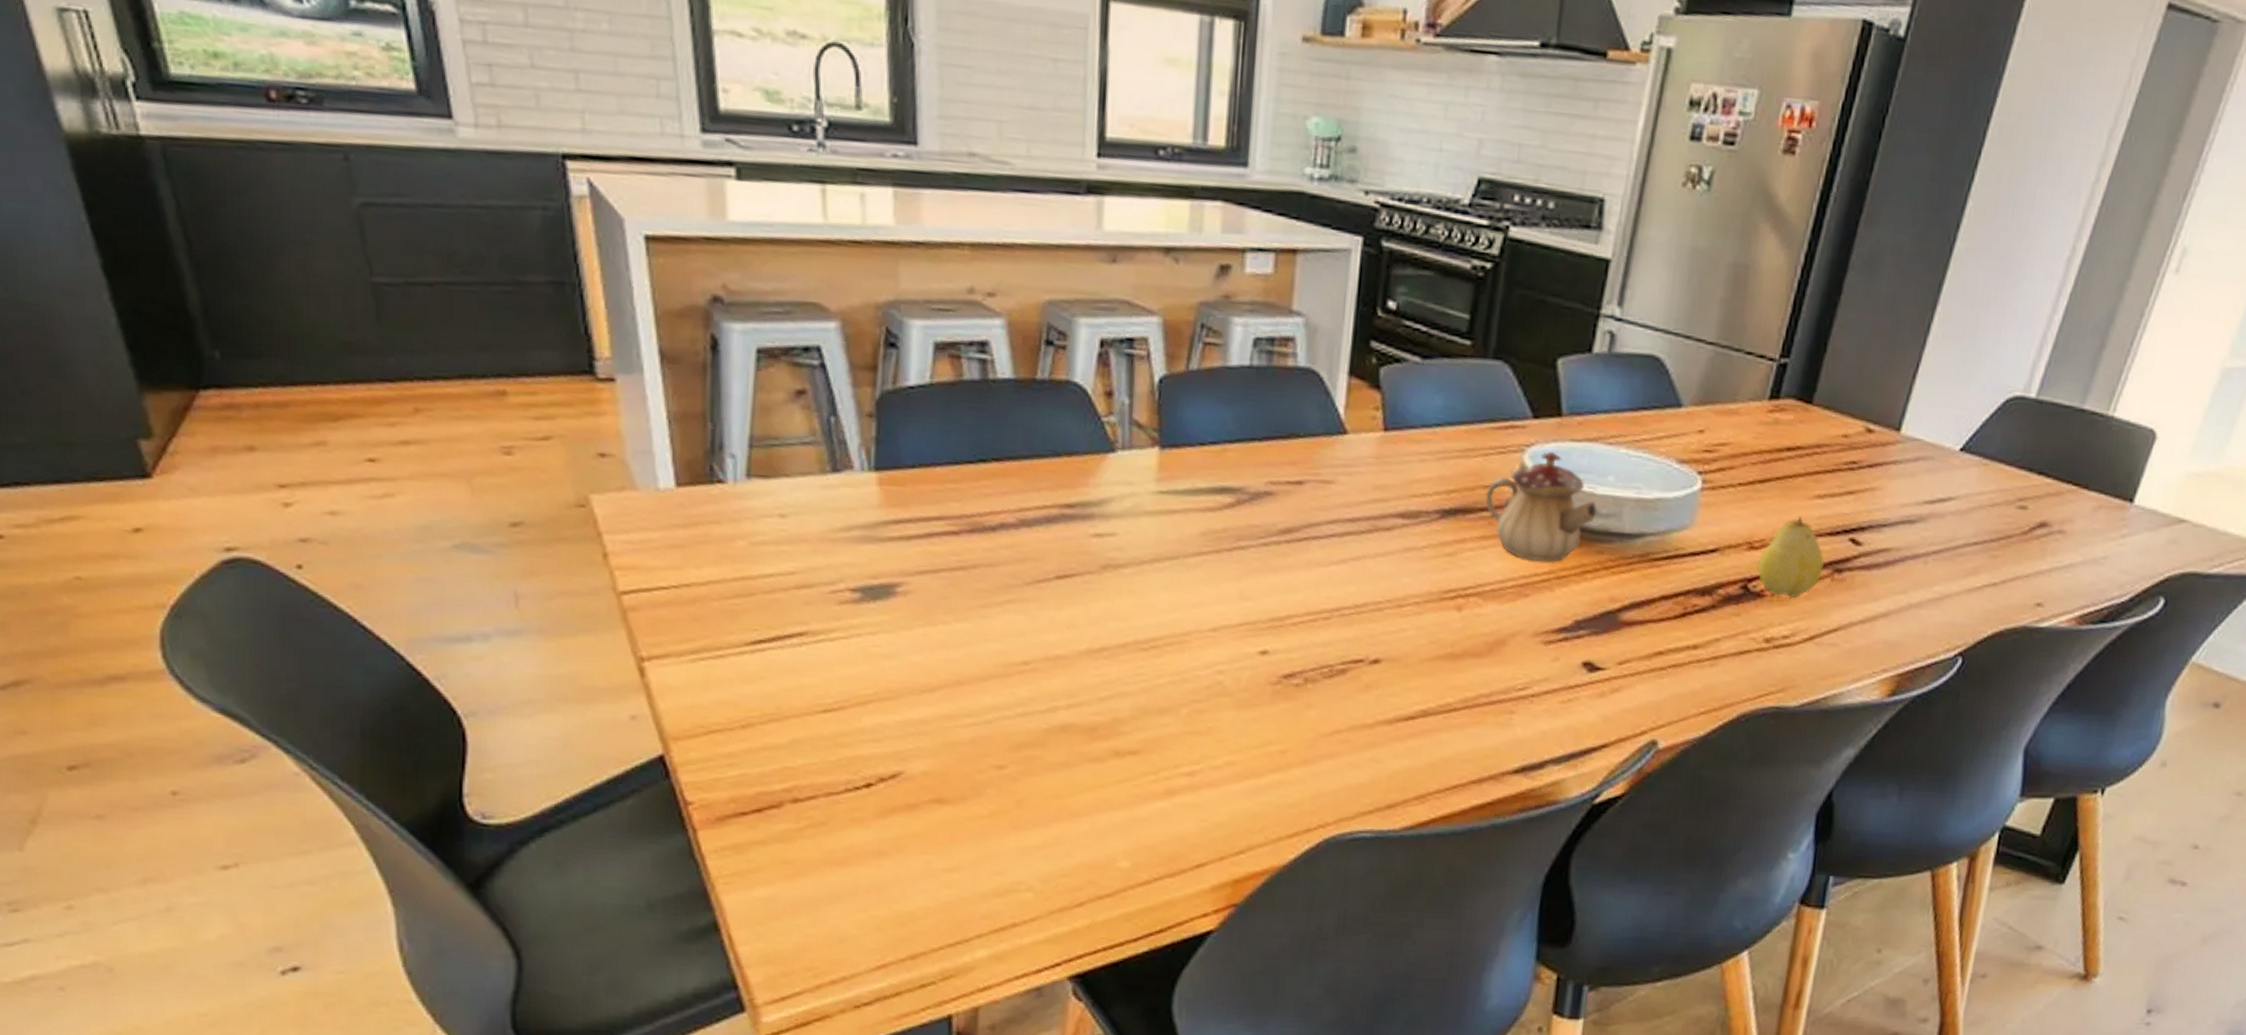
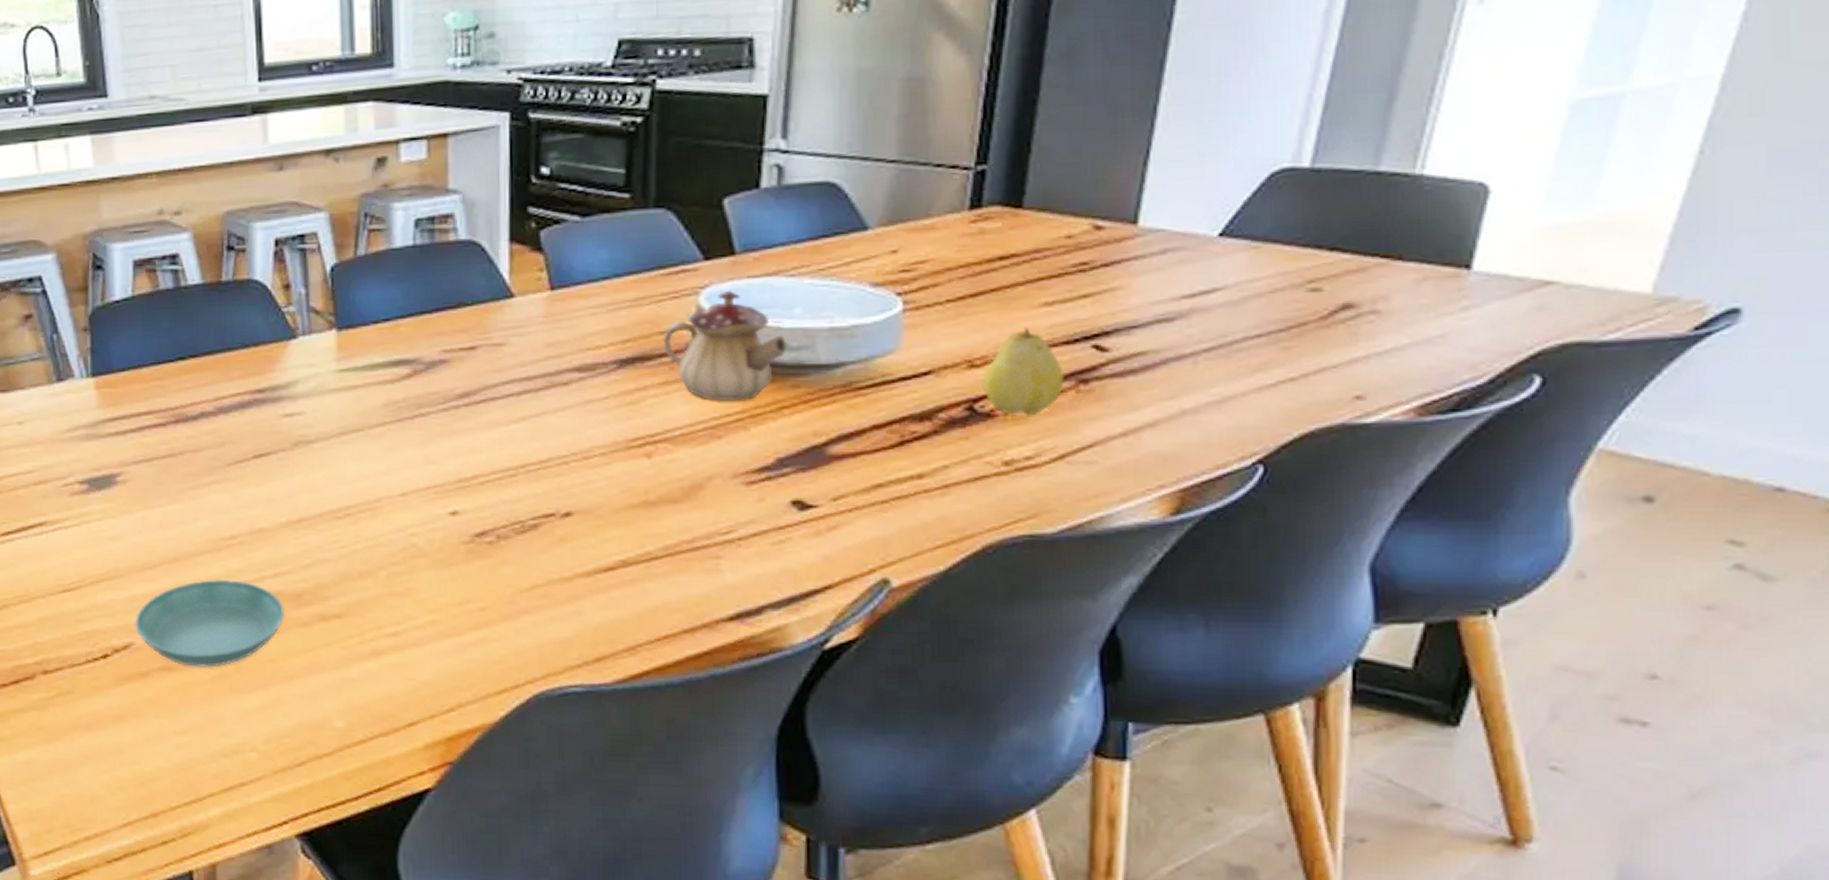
saucer: none [906,707,1076,801] -> present [135,579,284,667]

